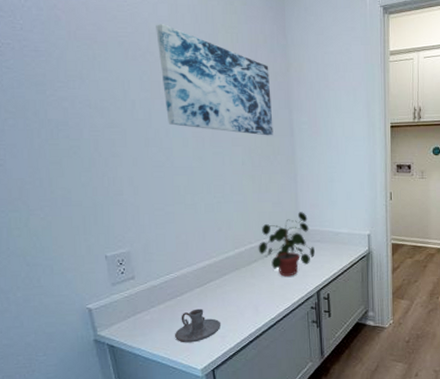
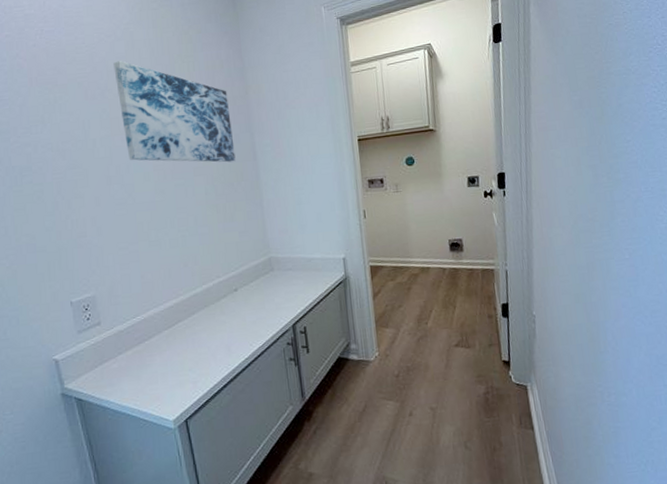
candle holder: present [174,308,222,343] -> none [143,352,193,392]
potted plant: present [258,212,315,277] -> none [226,239,287,311]

